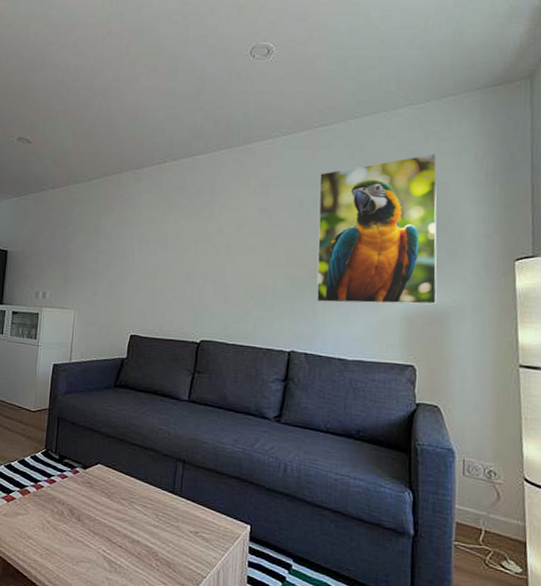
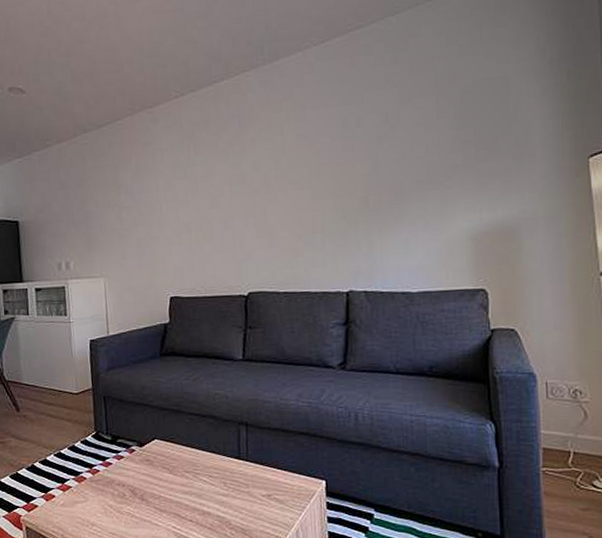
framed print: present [316,153,437,305] -> none [361,44,504,234]

